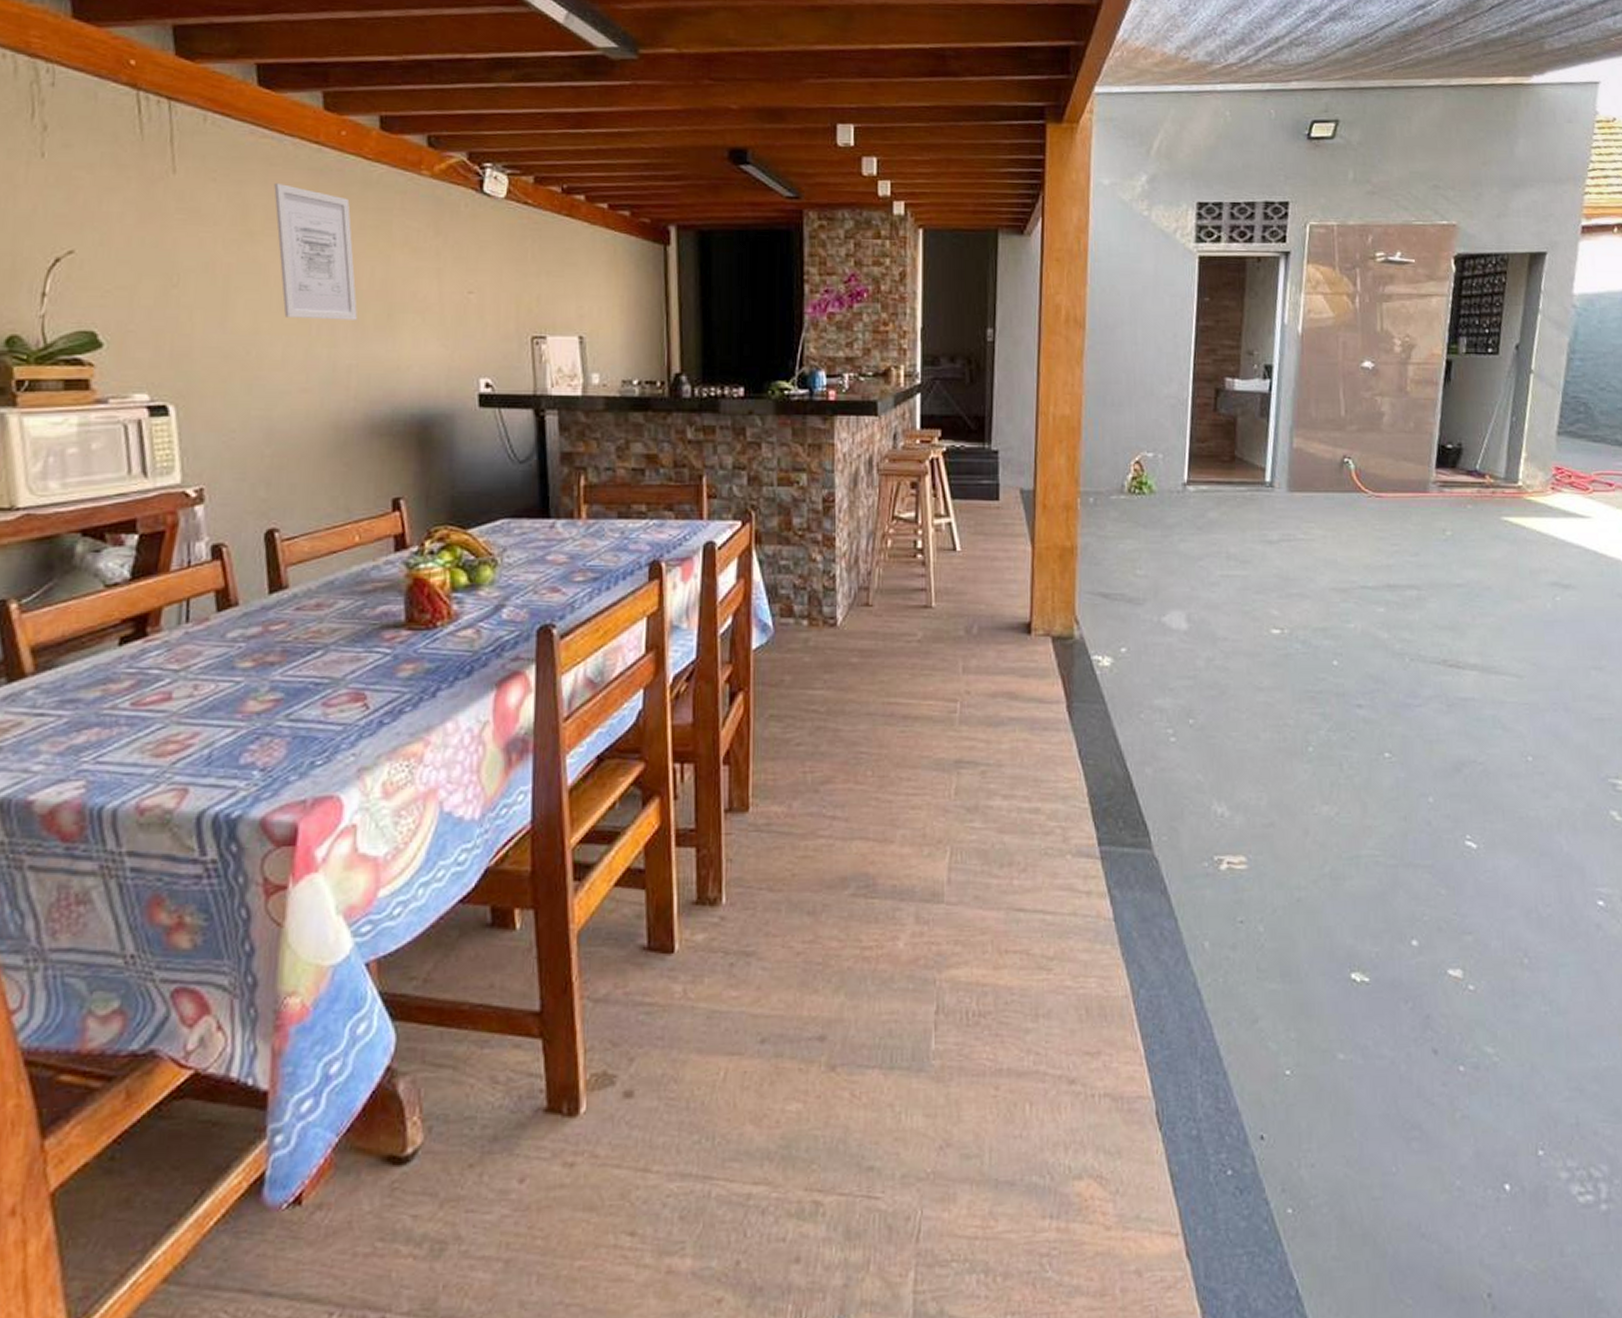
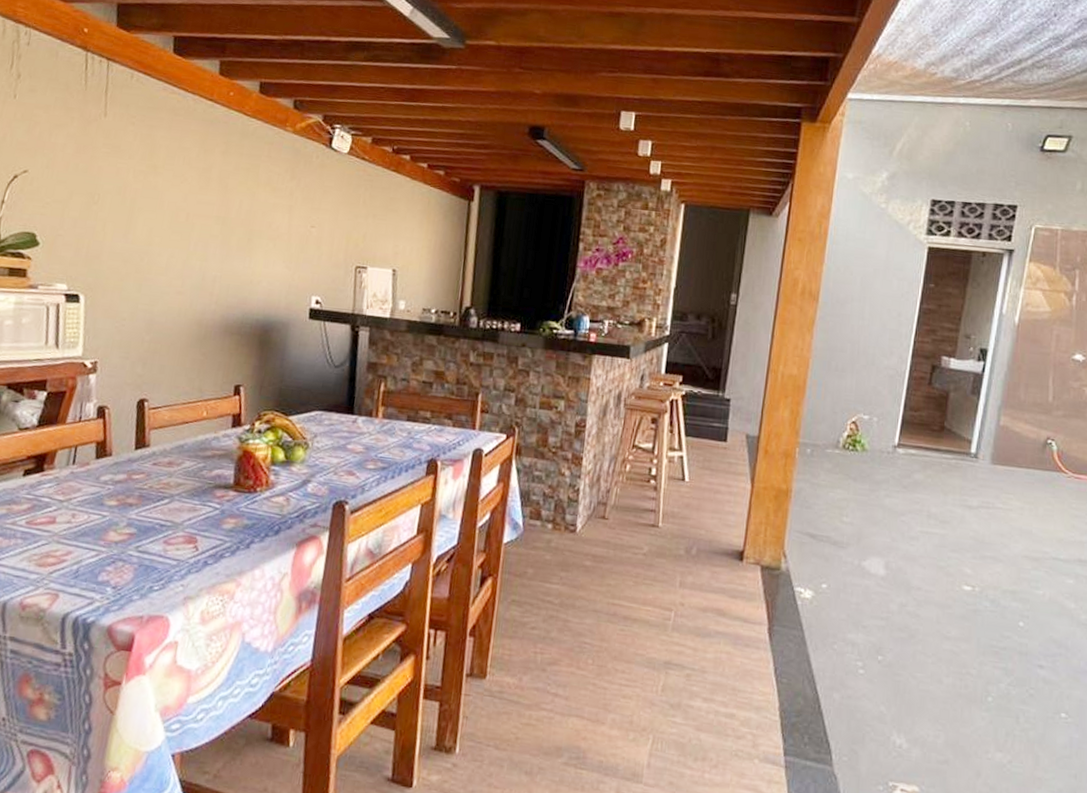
wall art: present [274,182,358,320] -> none [171,129,230,241]

